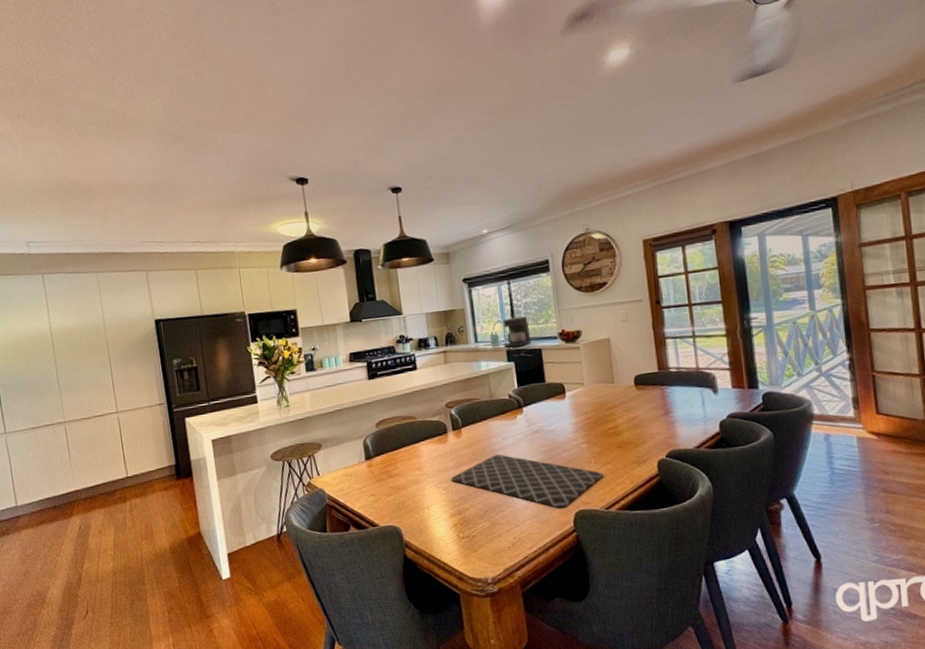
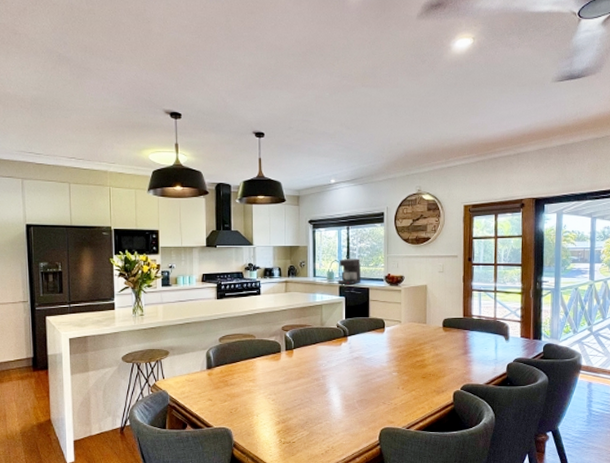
placemat: present [451,454,604,508] -> none [280,375,408,424]

